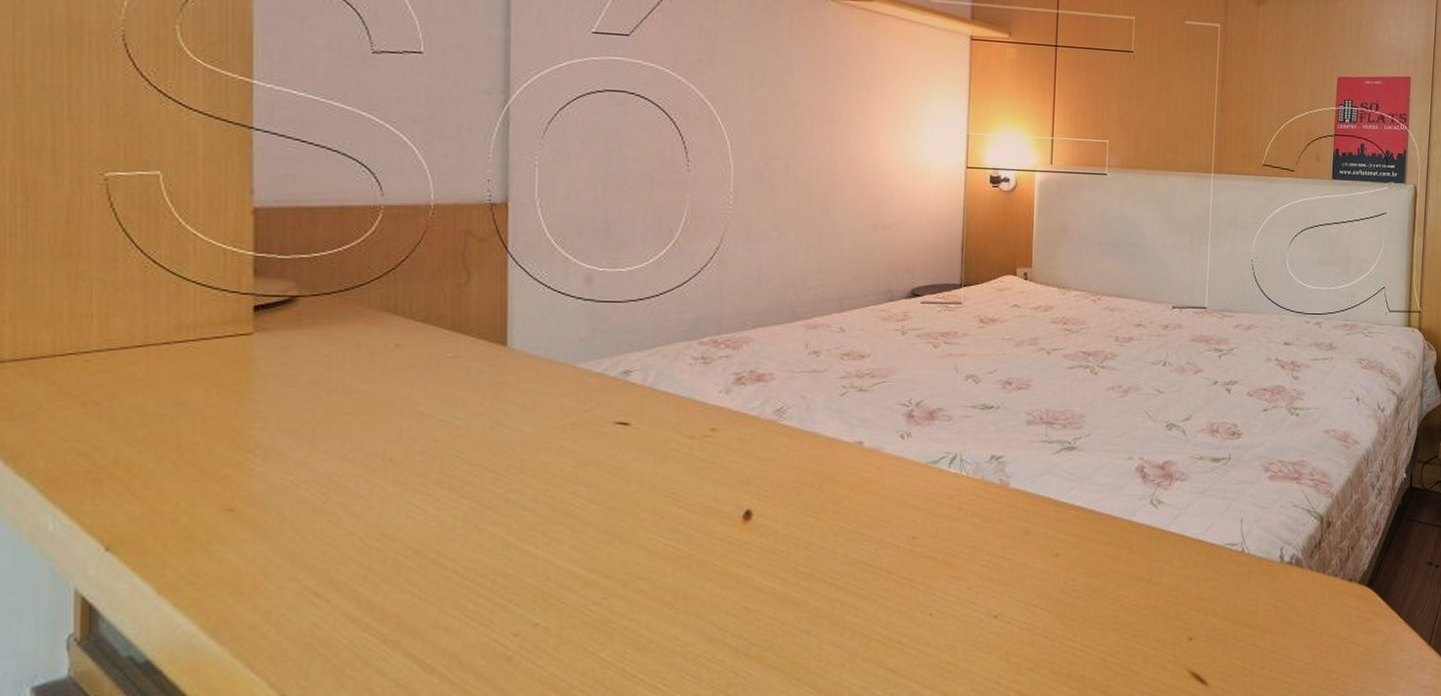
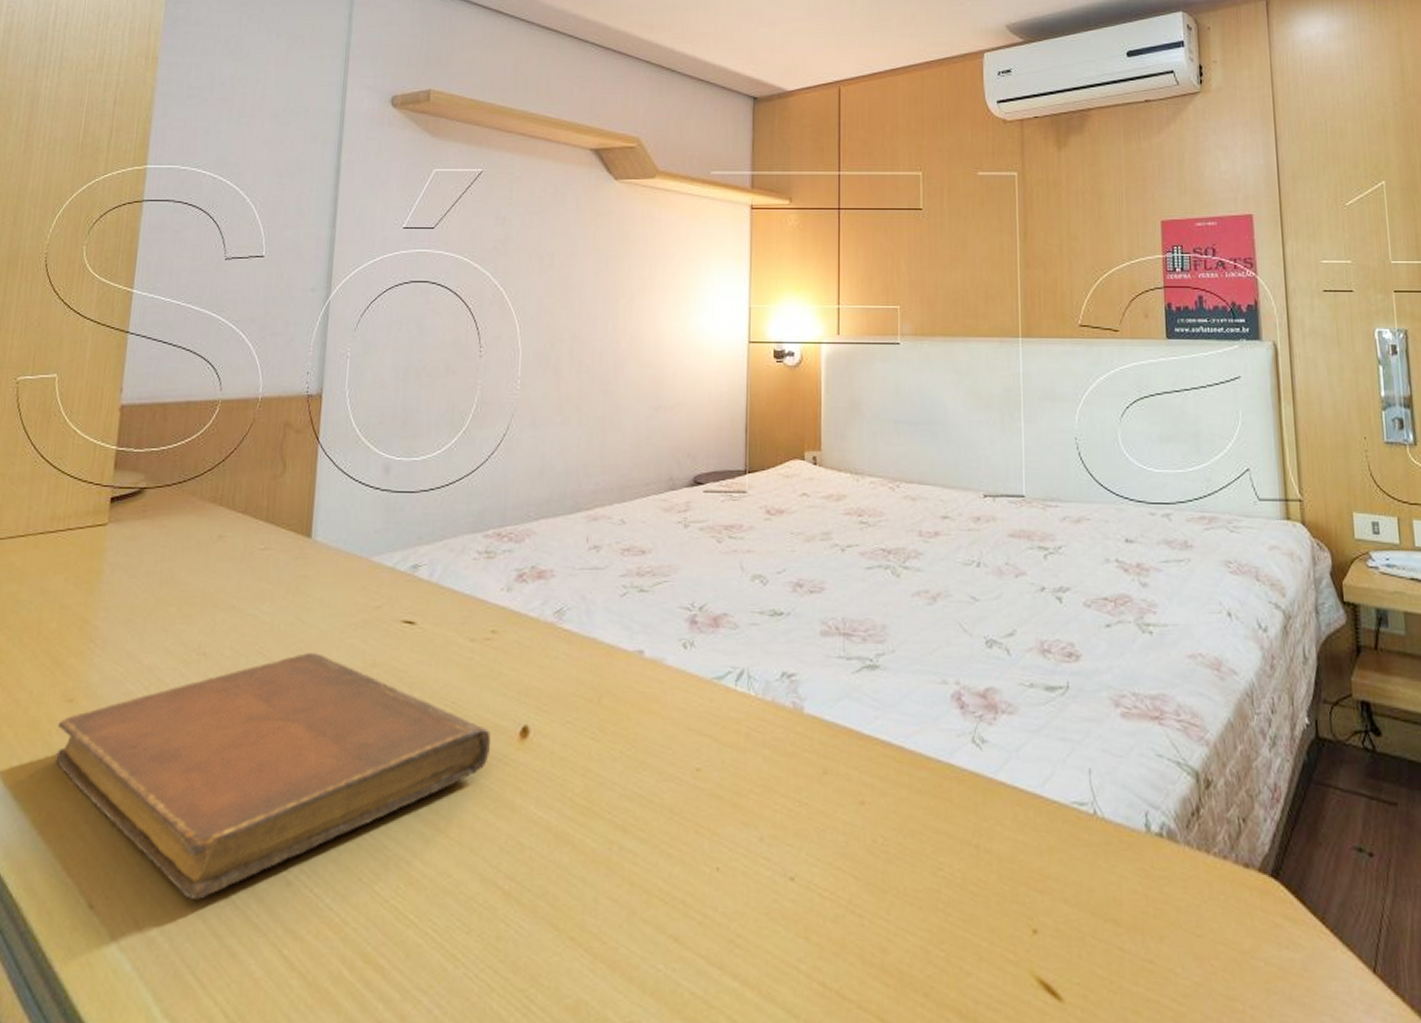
notebook: none [219,455,714,681] -> present [55,653,491,899]

